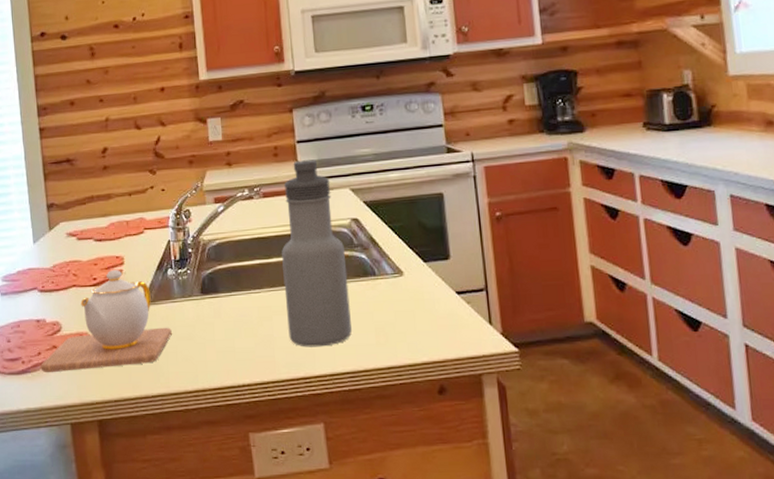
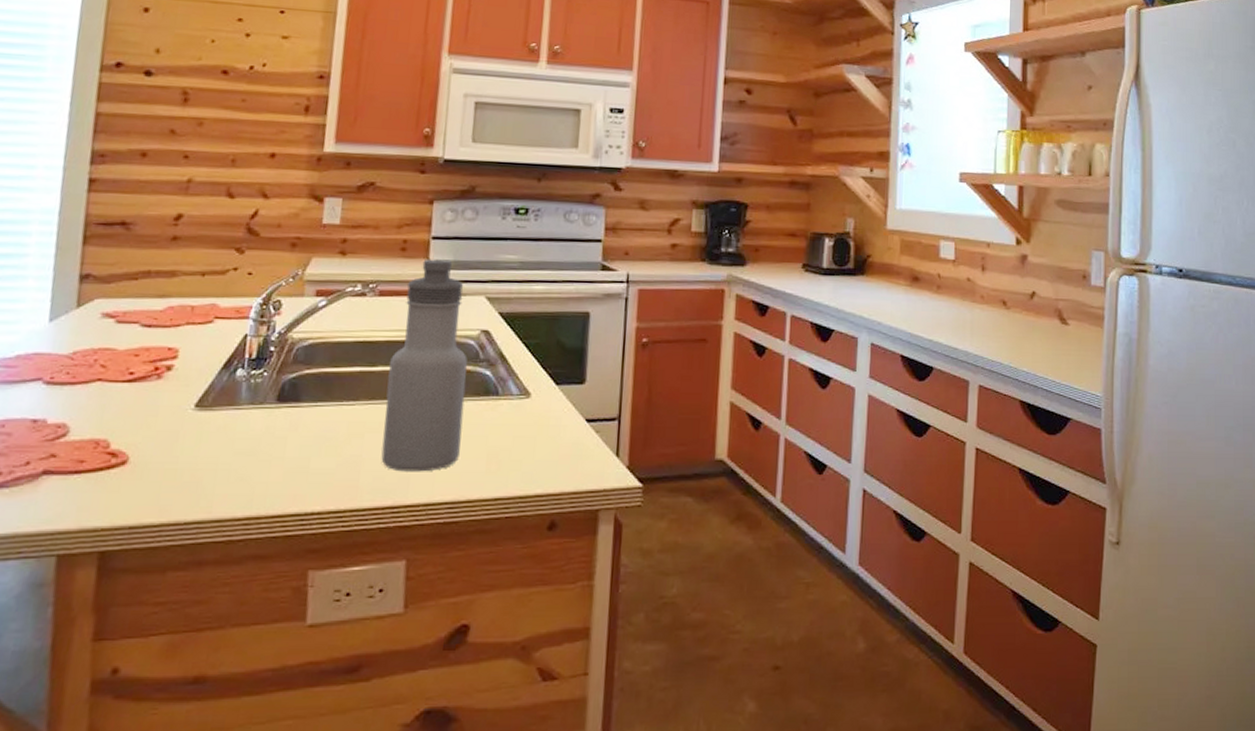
teapot: present [41,270,172,373] -> none [26,364,228,489]

